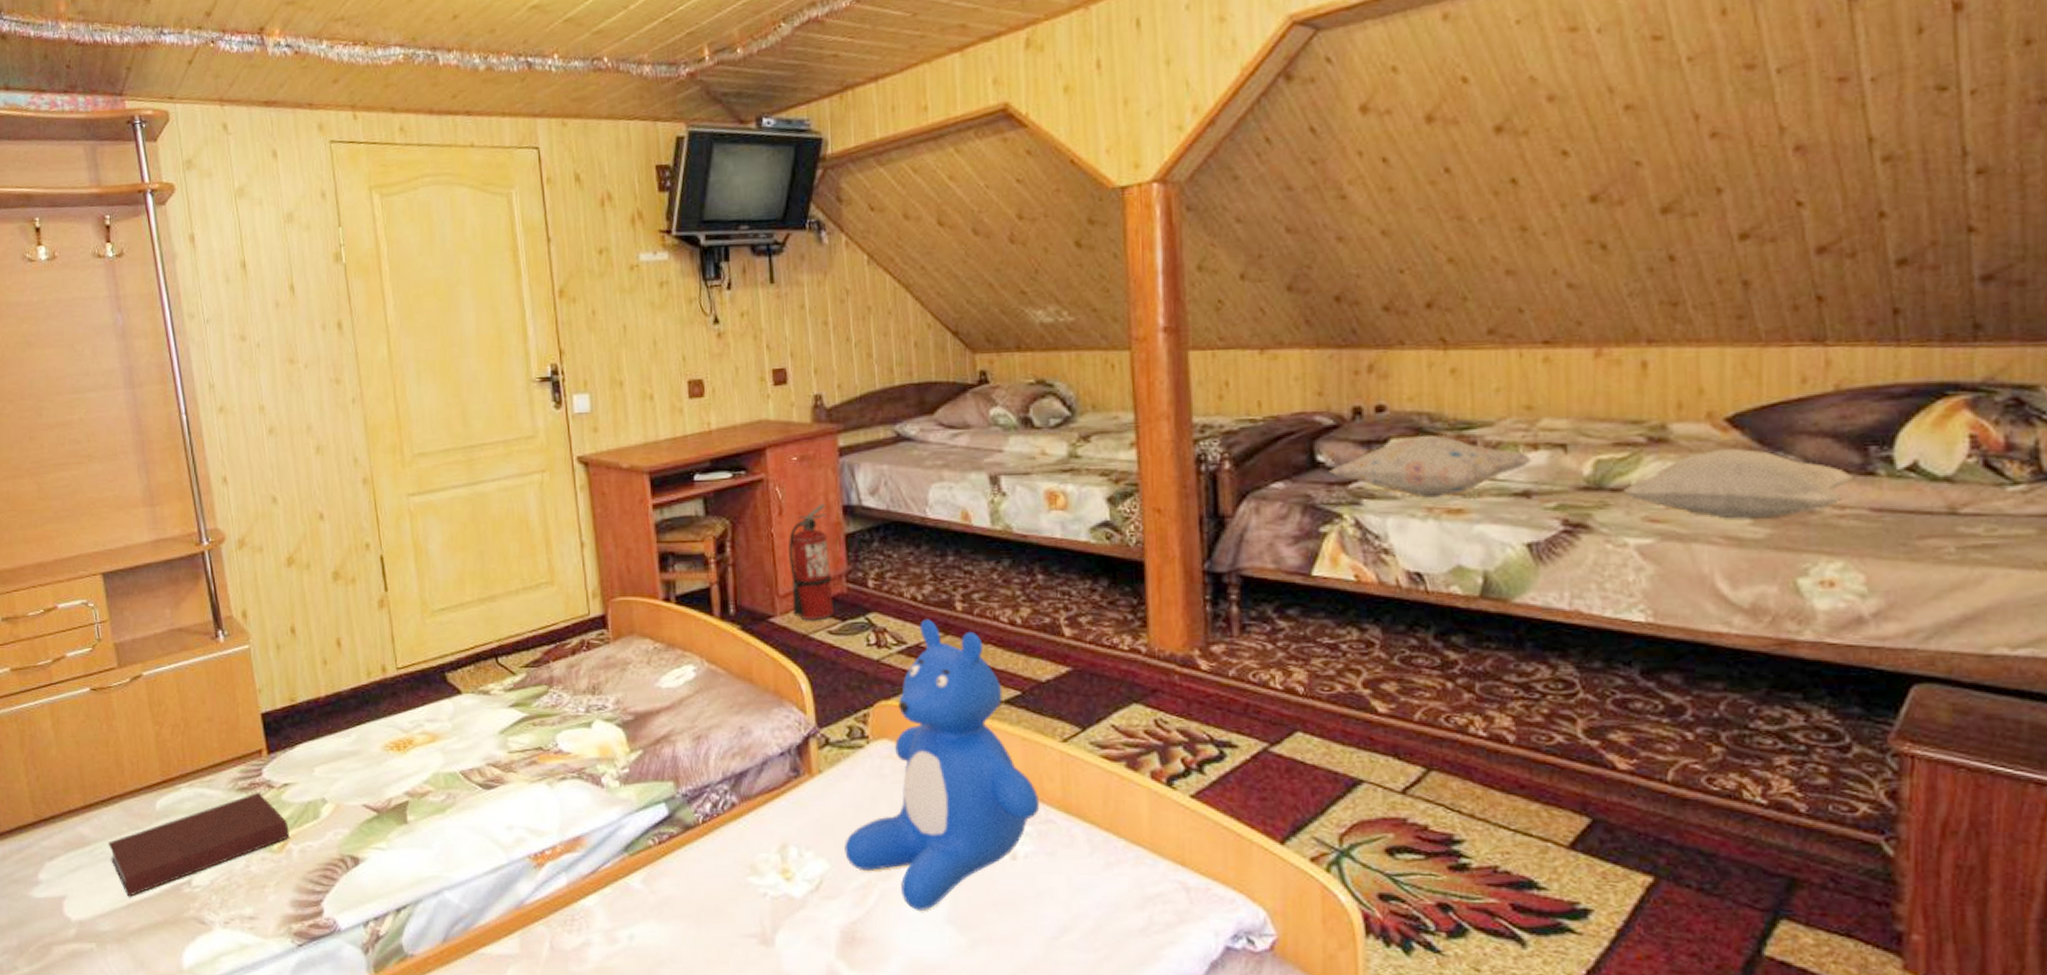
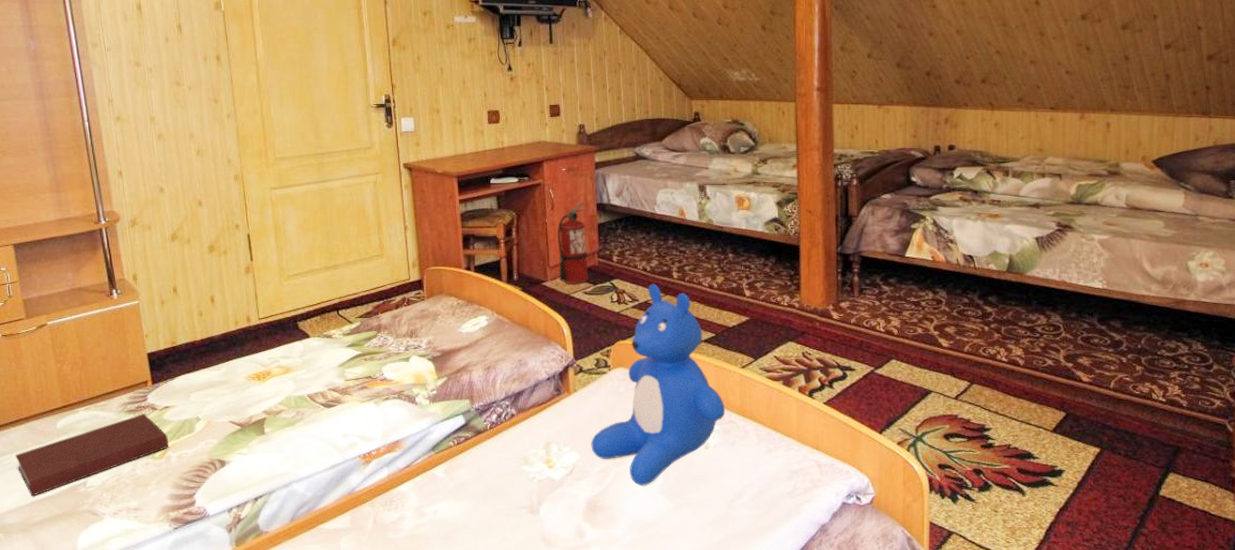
decorative pillow: present [1329,436,1534,498] -> none [919,166,1042,207]
cushion: present [1623,448,1855,519] -> none [1093,179,1222,224]

